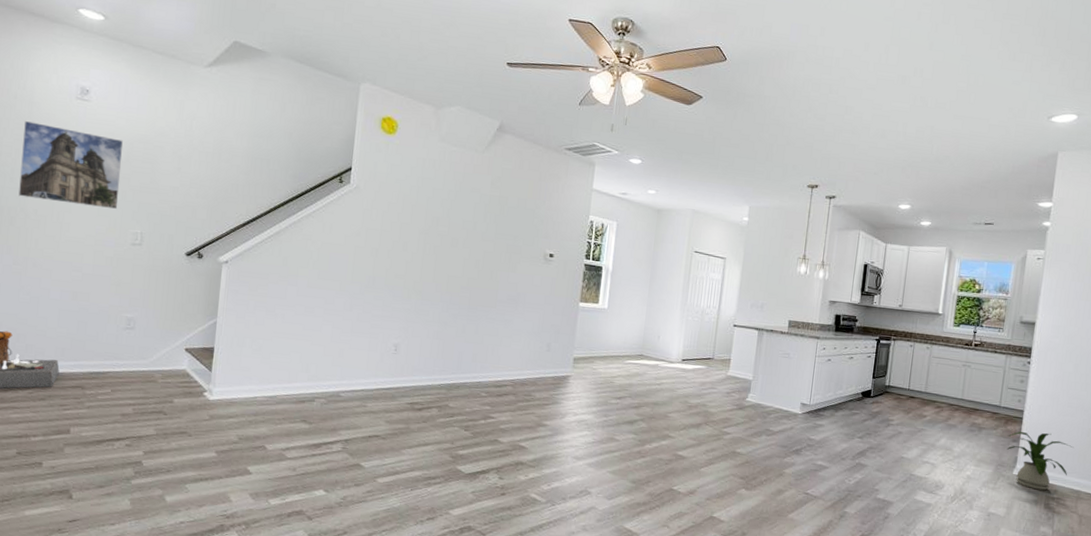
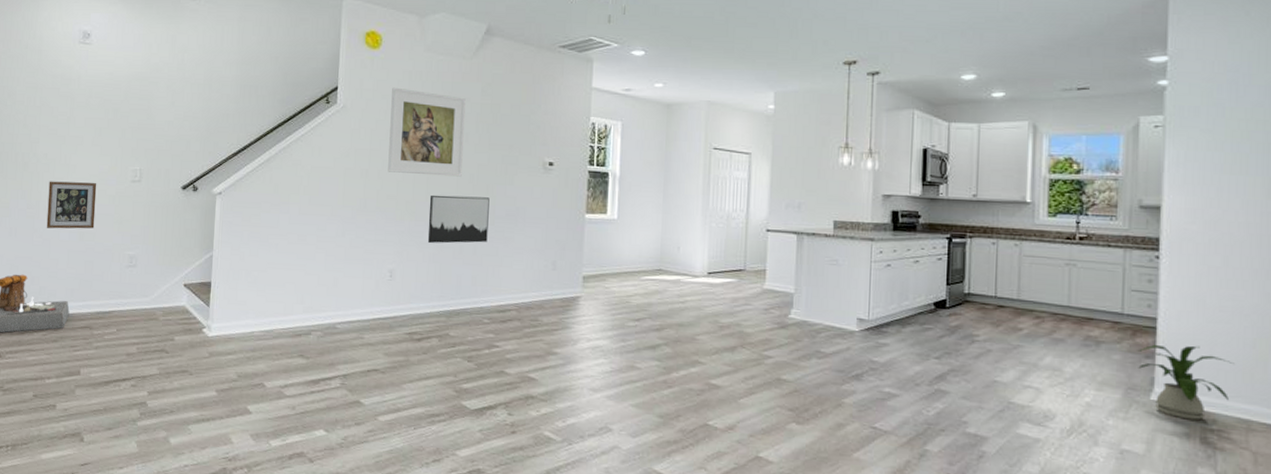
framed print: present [18,120,124,210] -> none [31,68,122,148]
picture frame: none [35,238,93,289] -> present [46,181,97,229]
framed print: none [397,172,476,262] -> present [388,87,466,177]
wall art: none [432,276,493,324] -> present [427,194,490,244]

